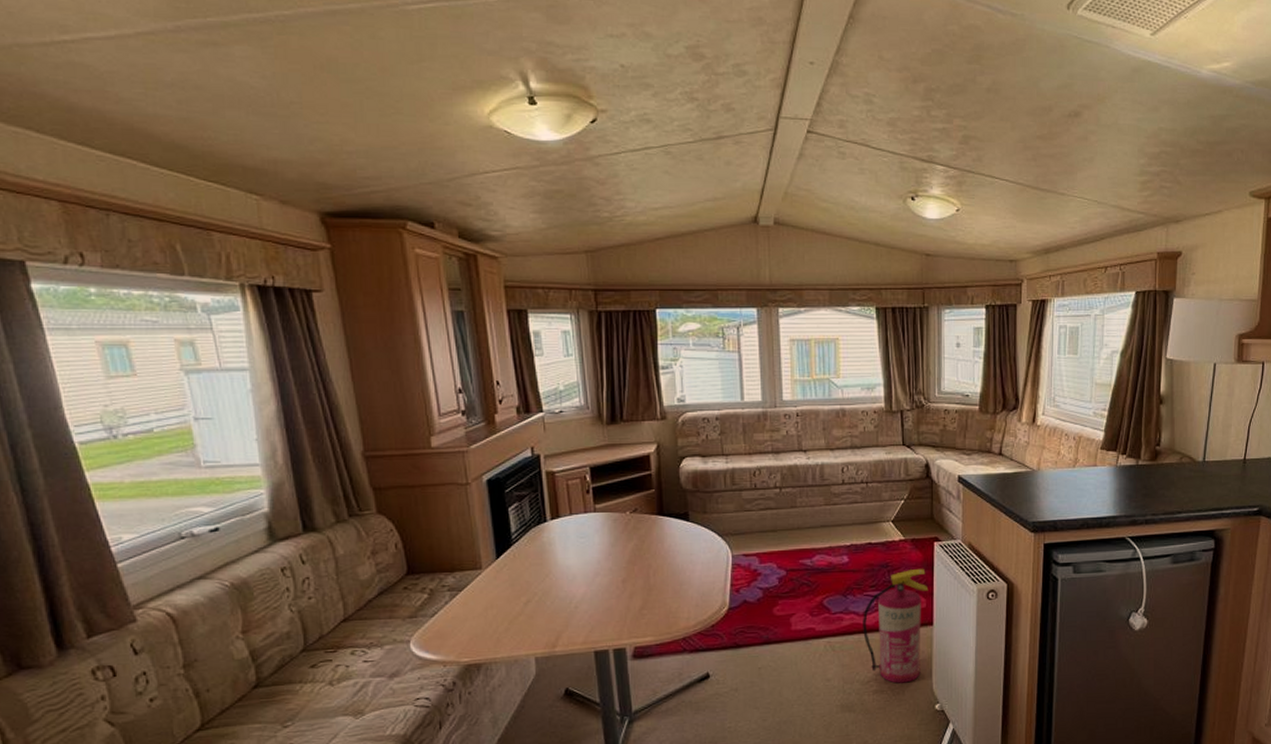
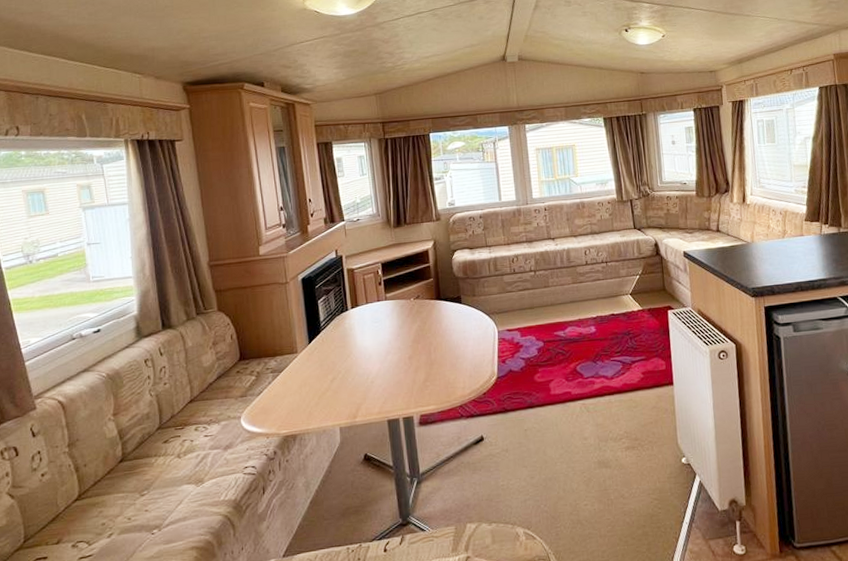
fire extinguisher: present [863,568,929,684] -> none [611,334,667,440]

